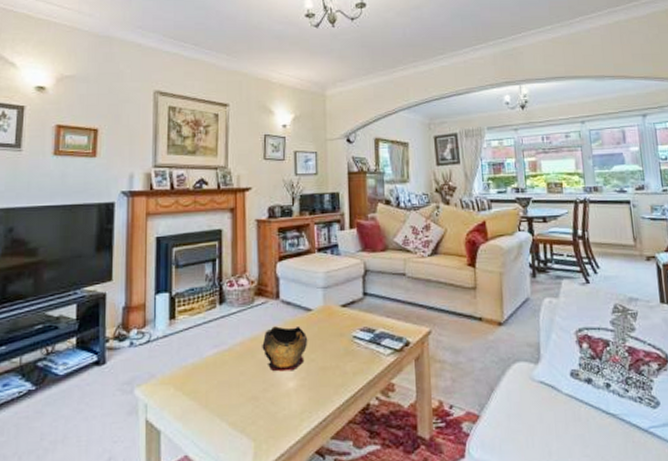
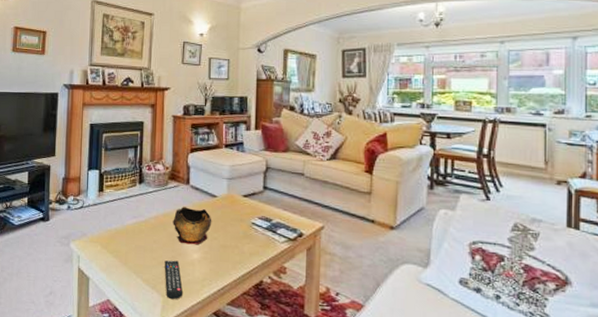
remote control: none [254,393,278,443] -> present [164,260,183,300]

